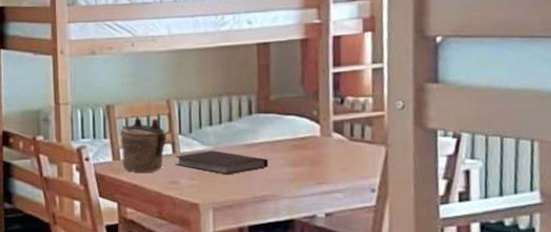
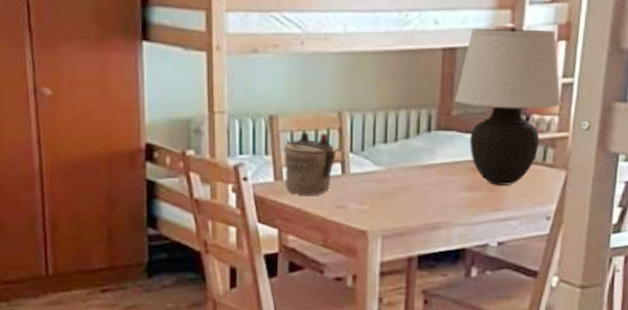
notebook: present [174,150,269,175] -> none [343,171,445,200]
table lamp: none [271,23,374,161] -> present [454,27,561,185]

